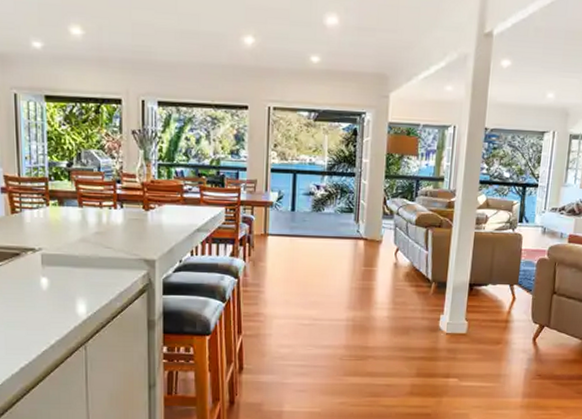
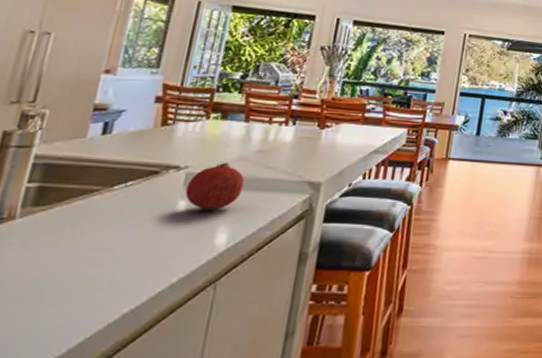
fruit: none [44,243,90,286] -> present [185,162,245,211]

